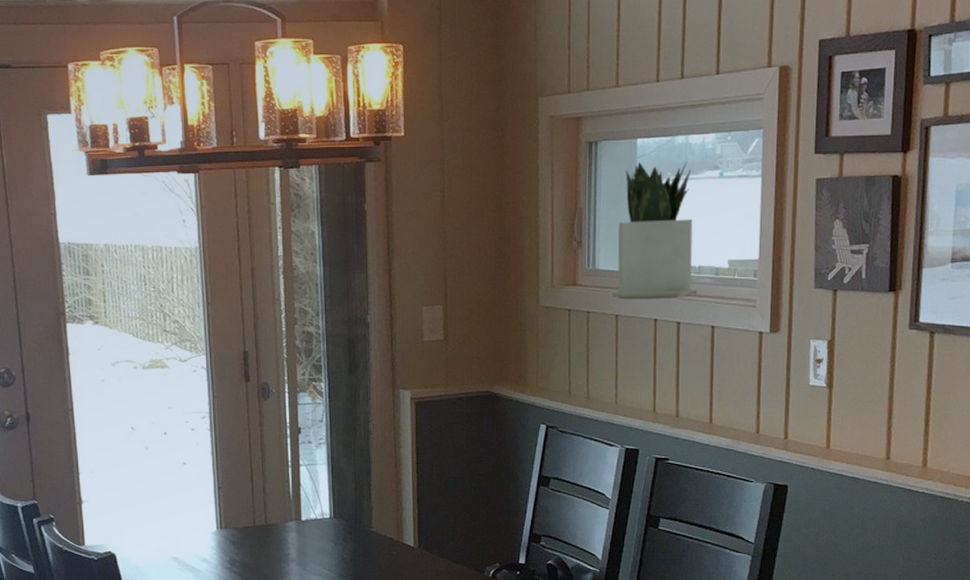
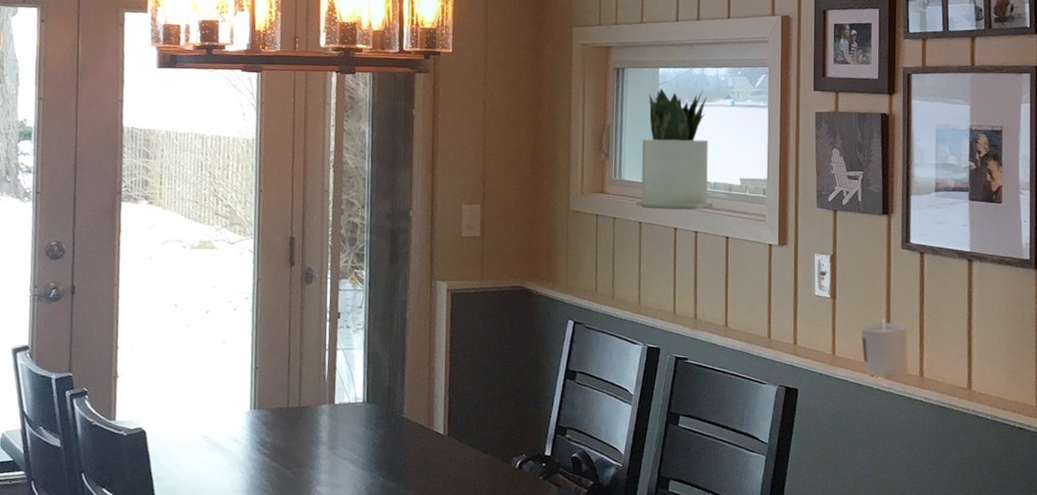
candle: none [859,408,912,469] -> present [860,320,908,378]

